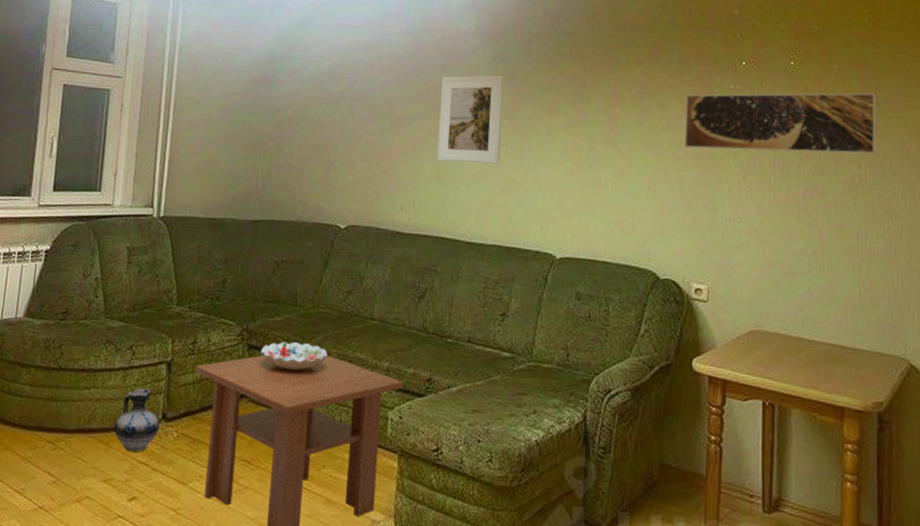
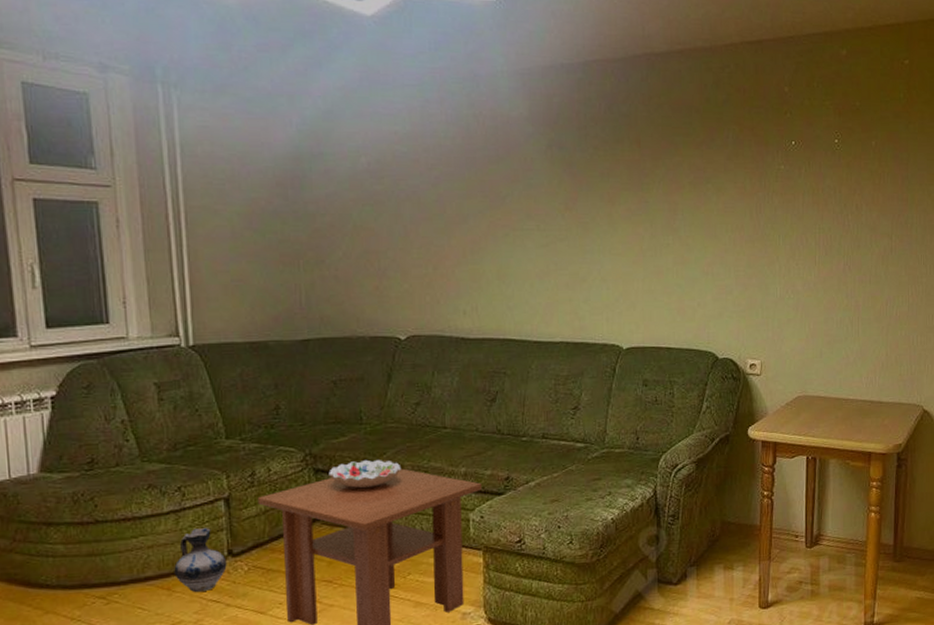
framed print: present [437,75,504,164] -> none [495,165,563,260]
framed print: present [685,93,876,155] -> none [739,168,906,231]

